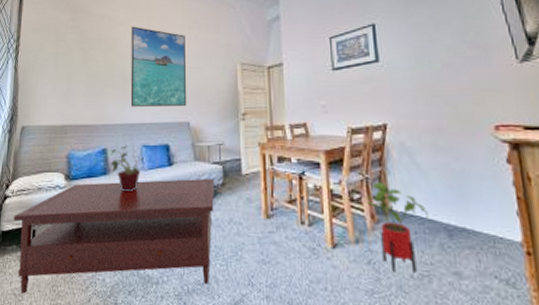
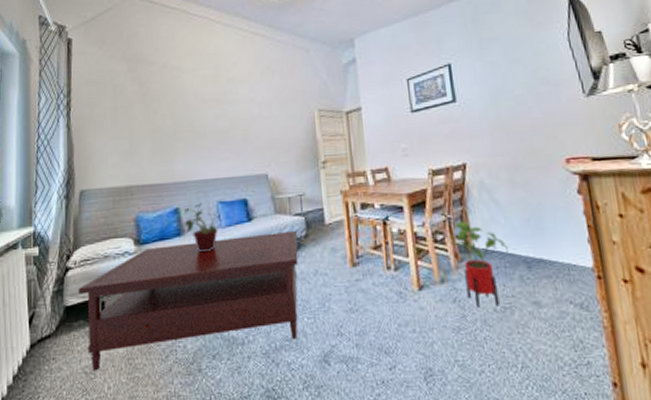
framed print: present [130,26,187,107] -> none [198,75,264,162]

